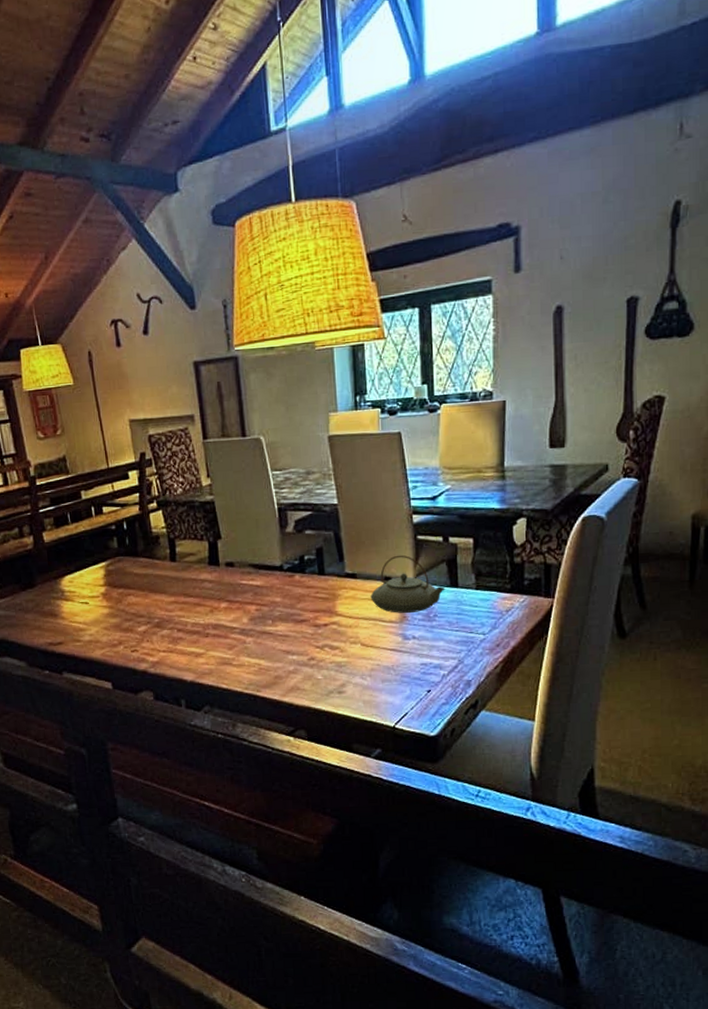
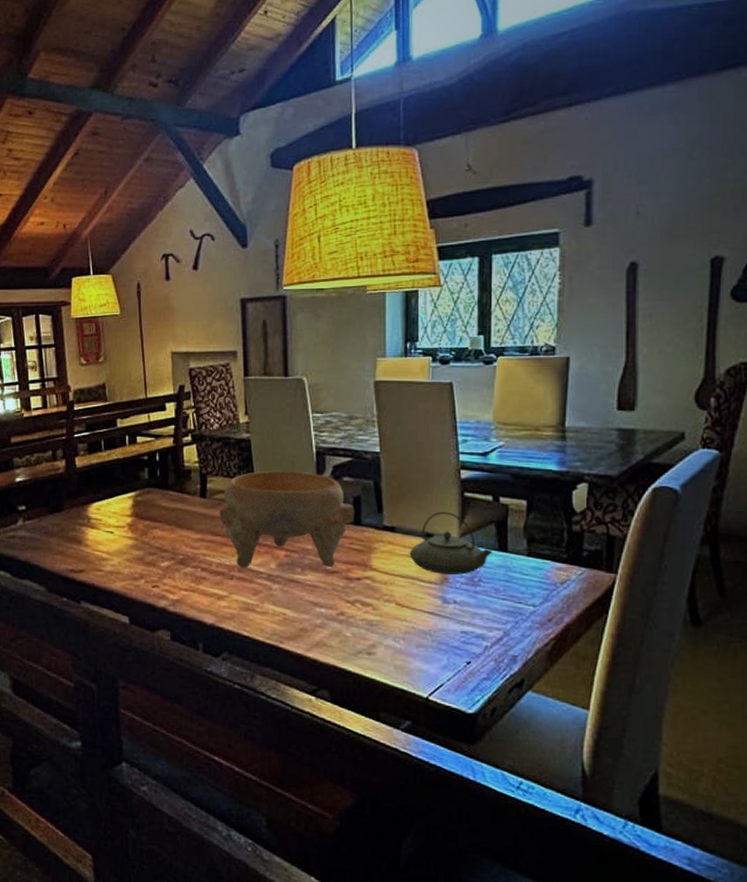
decorative bowl: none [190,528,318,625] -> present [219,470,355,568]

